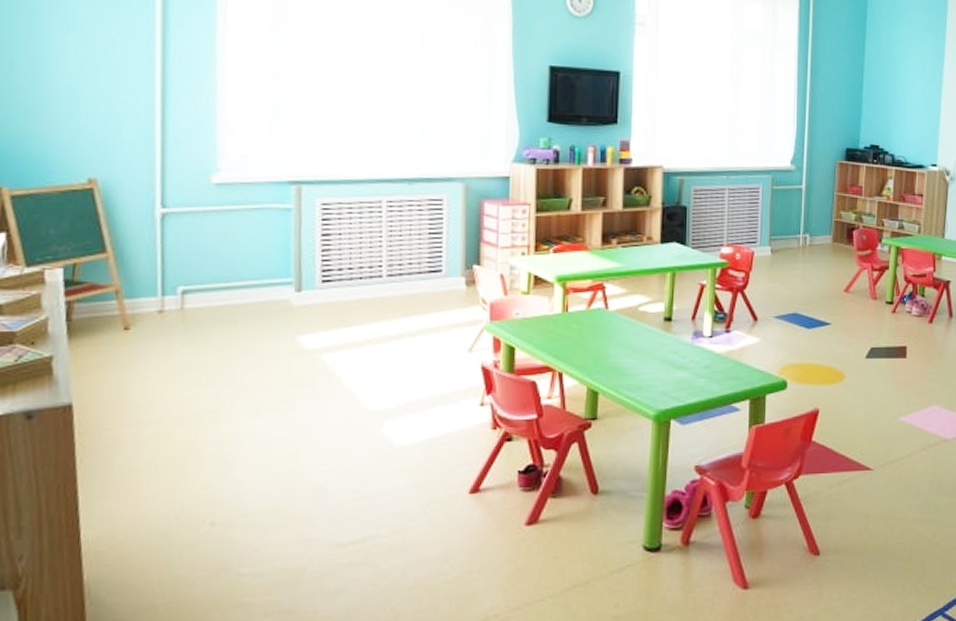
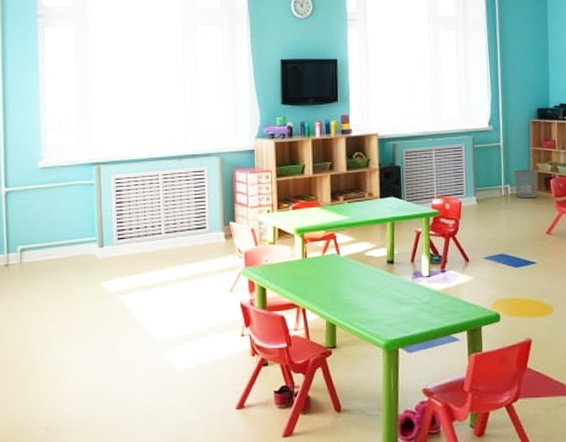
waste bin: none [814,217,840,251] -> present [513,169,538,198]

